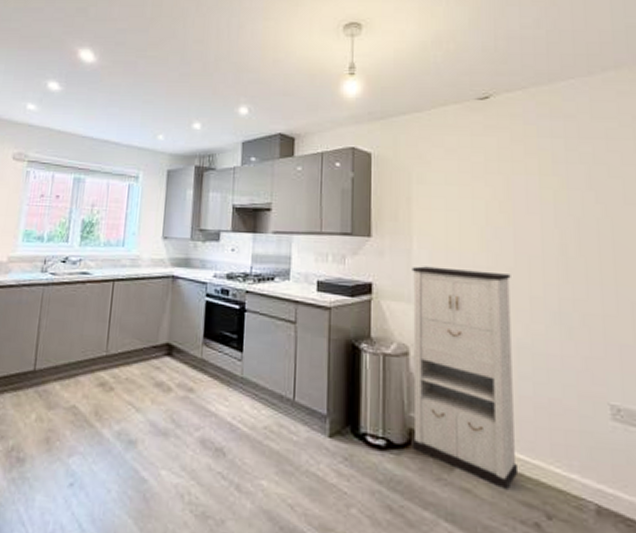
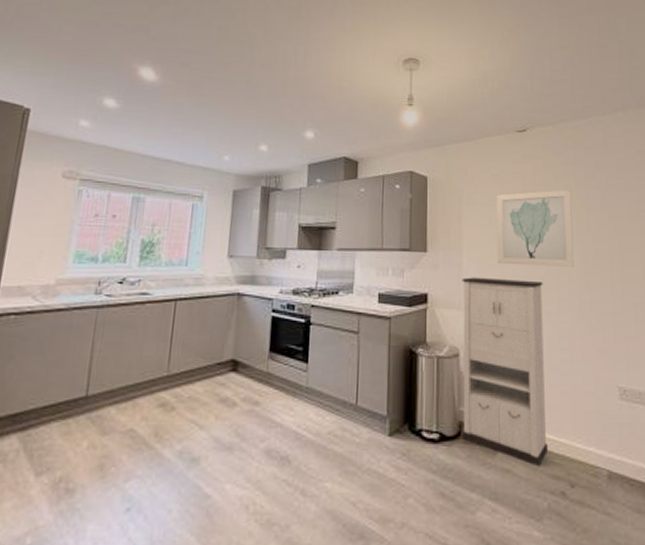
wall art: none [453,165,551,257] -> present [496,189,574,267]

